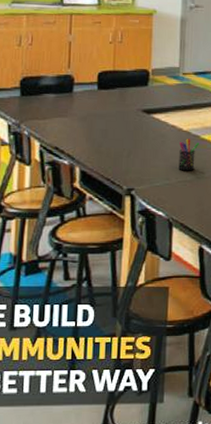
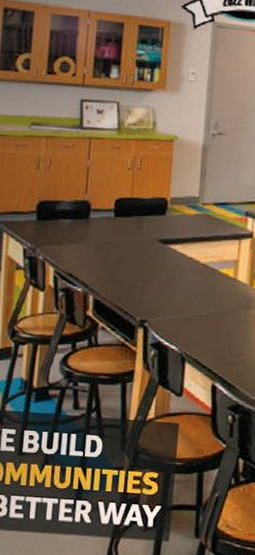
pen holder: present [178,138,199,171] -> none [194,271,216,306]

